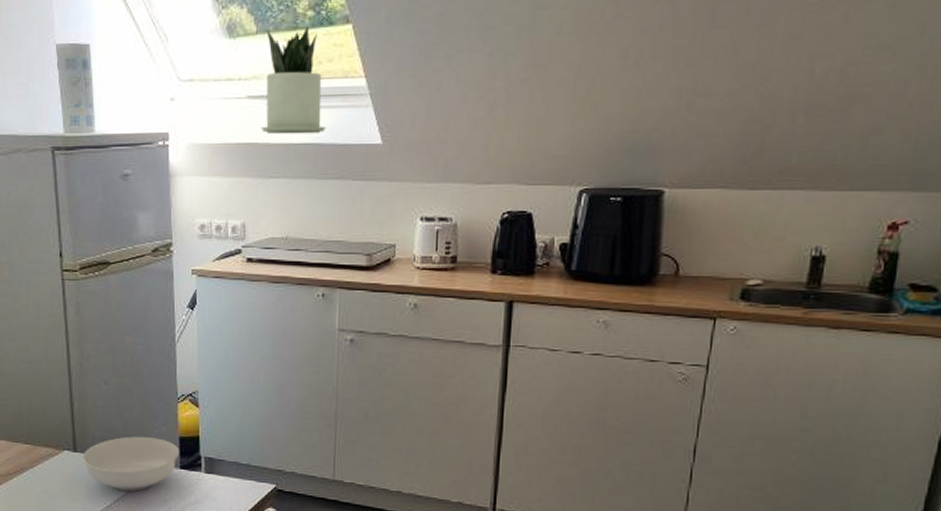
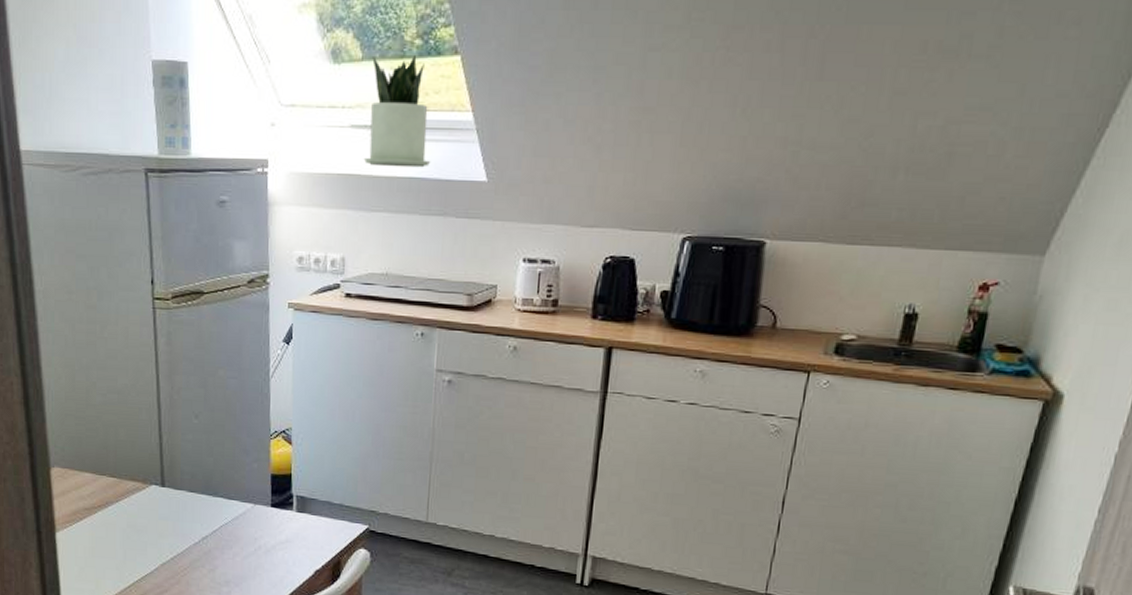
bowl: present [83,436,180,492] -> none [171,472,272,529]

